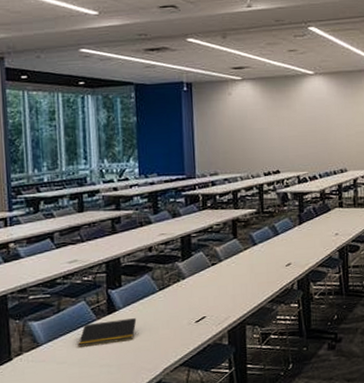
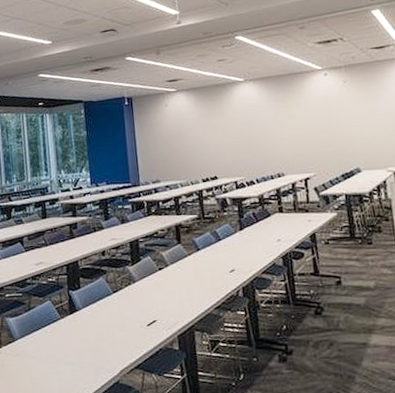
notepad: present [78,318,137,347] -> none [46,319,95,344]

